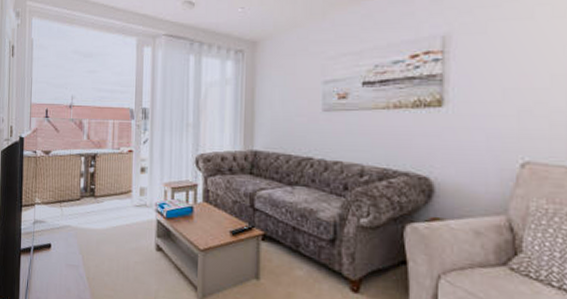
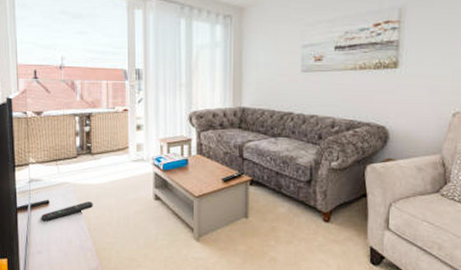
remote control: none [42,247,93,267] -> present [41,201,93,222]

